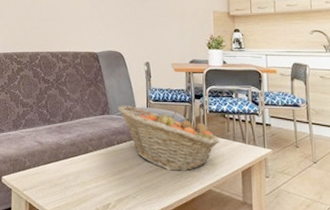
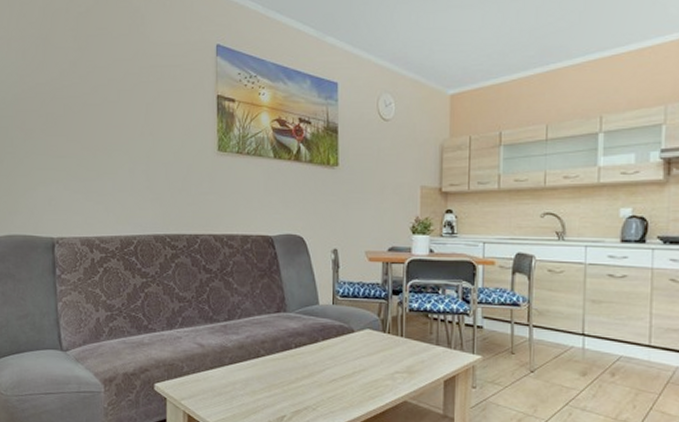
fruit basket: present [118,105,220,171] -> none [297,301,420,380]

